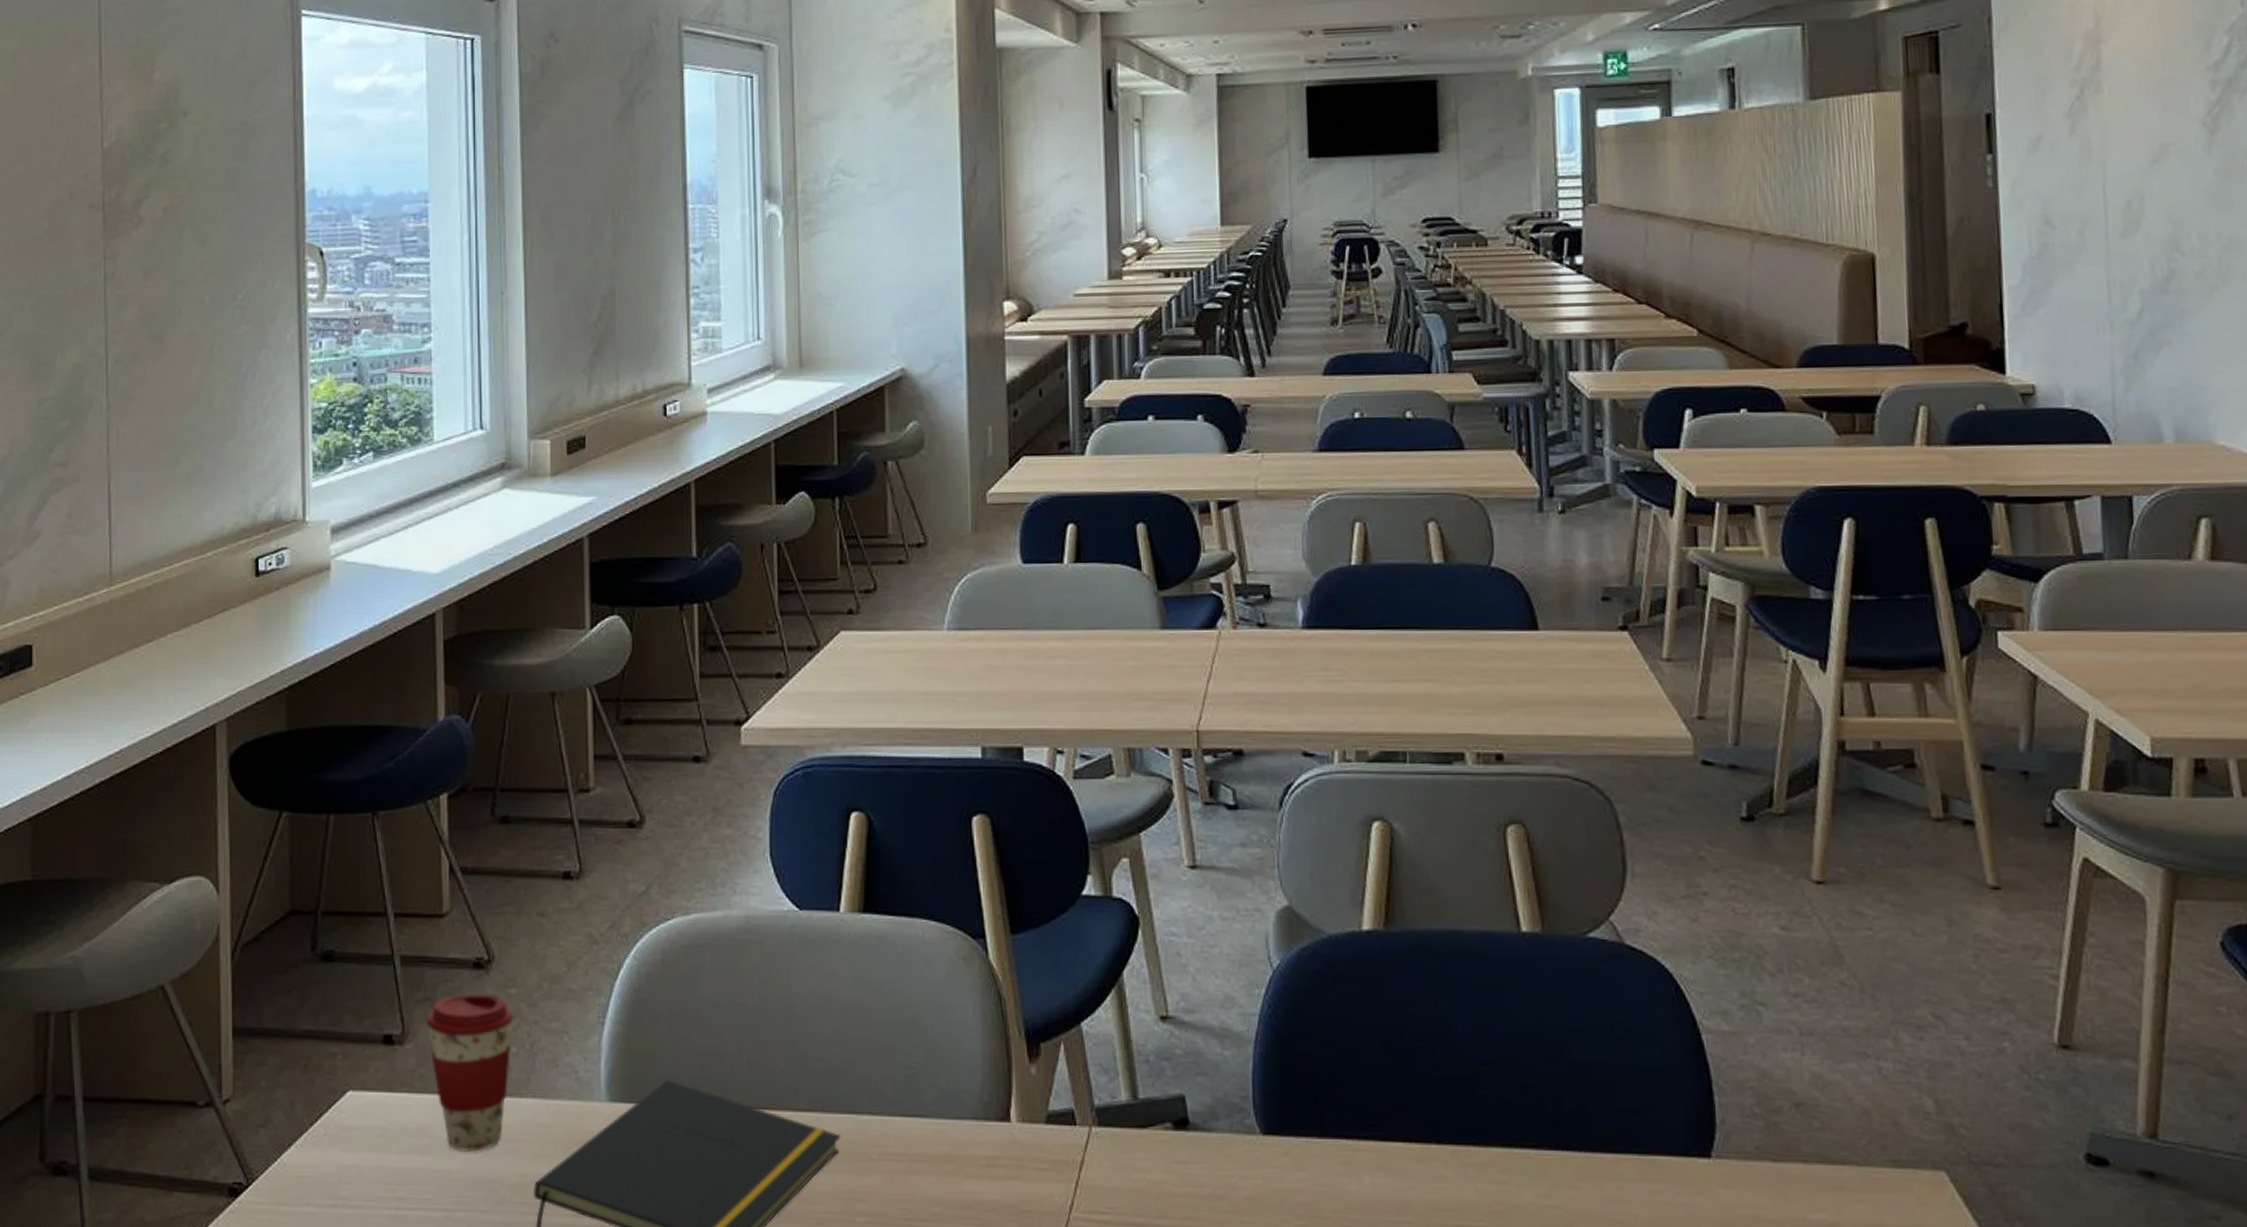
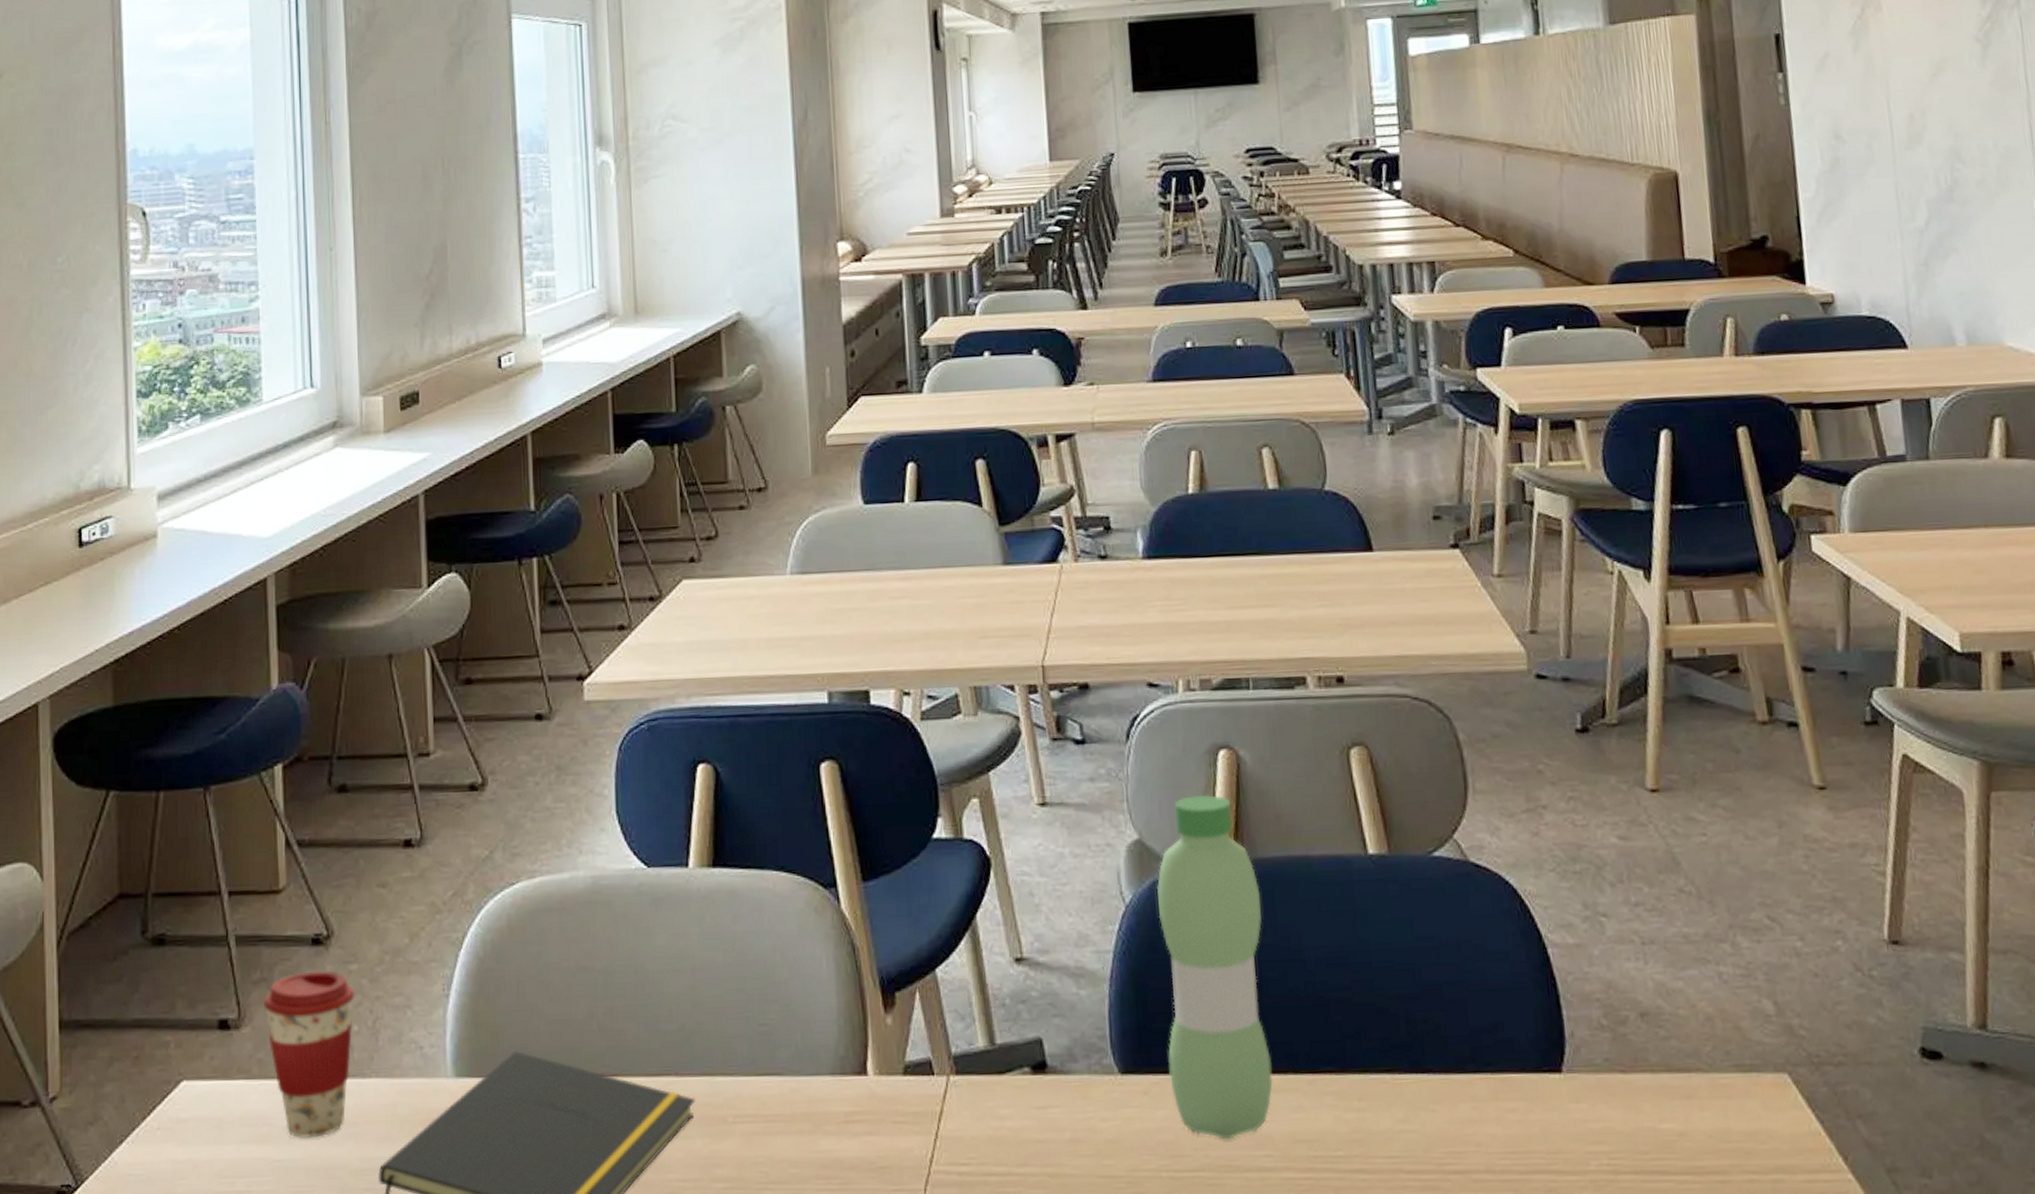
water bottle: none [1305,864,1415,1204] -> present [1157,794,1273,1140]

